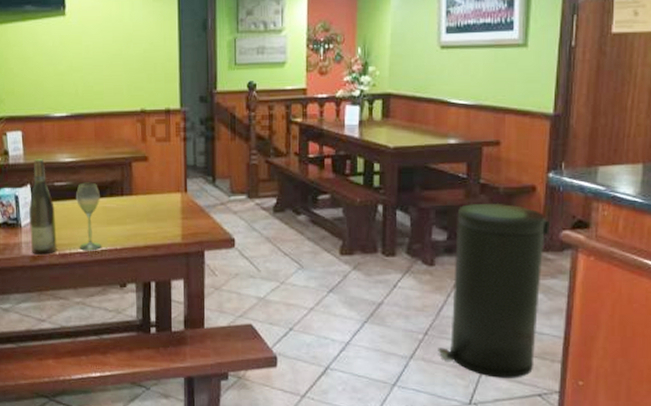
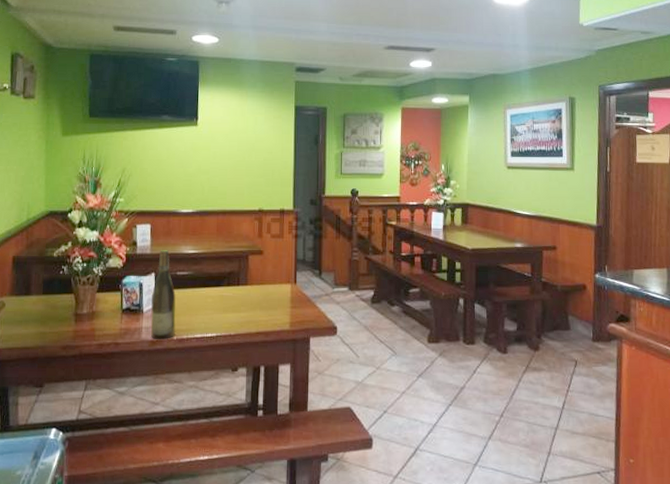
wineglass: present [75,182,101,251] -> none [195,272,219,336]
pedal bin: present [438,203,550,378] -> none [512,298,599,457]

